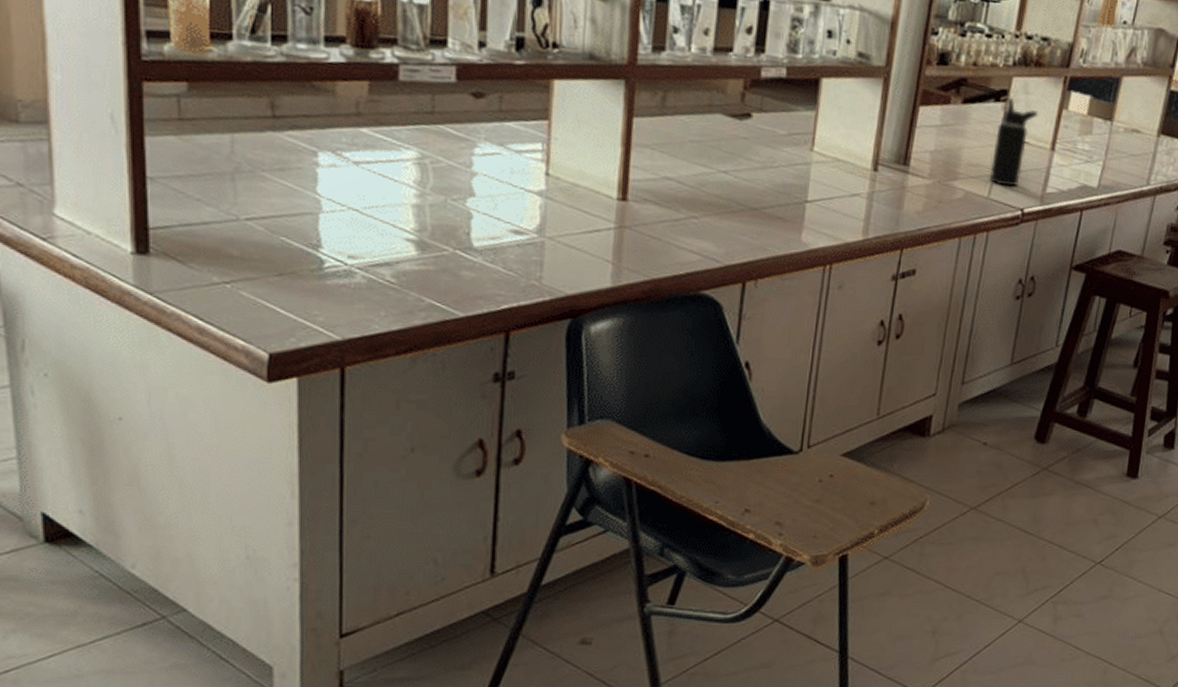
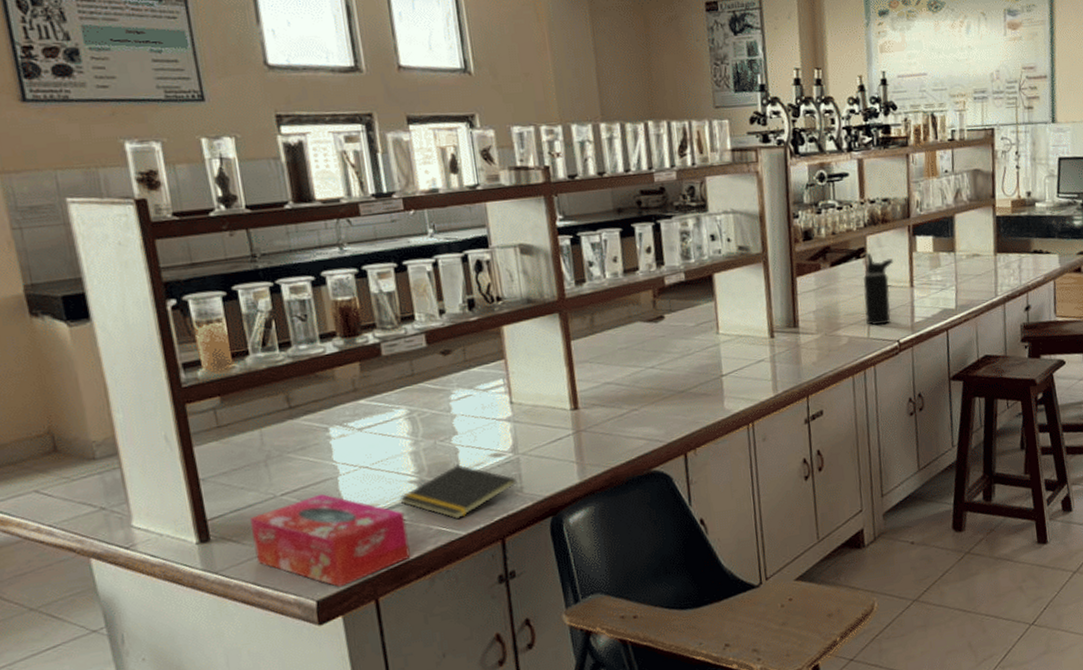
tissue box: none [203,228,394,344] -> present [250,493,411,588]
notepad: none [390,232,537,297] -> present [399,464,517,520]

